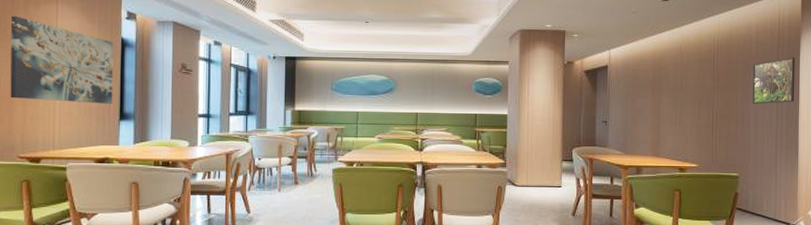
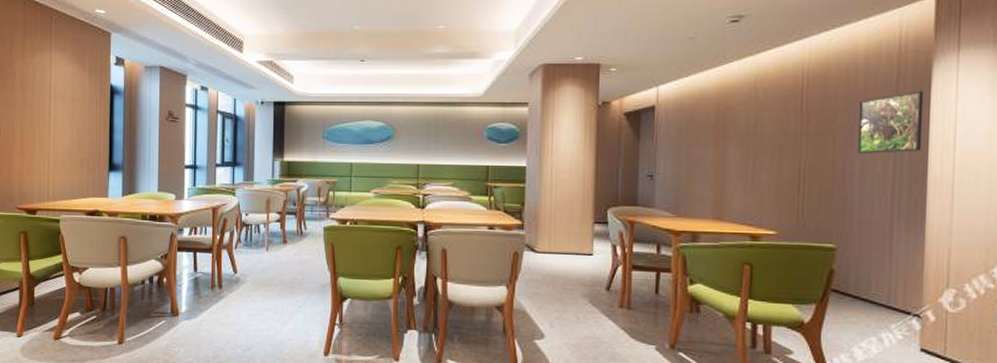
wall art: present [10,16,114,104] -> none [9,64,103,154]

